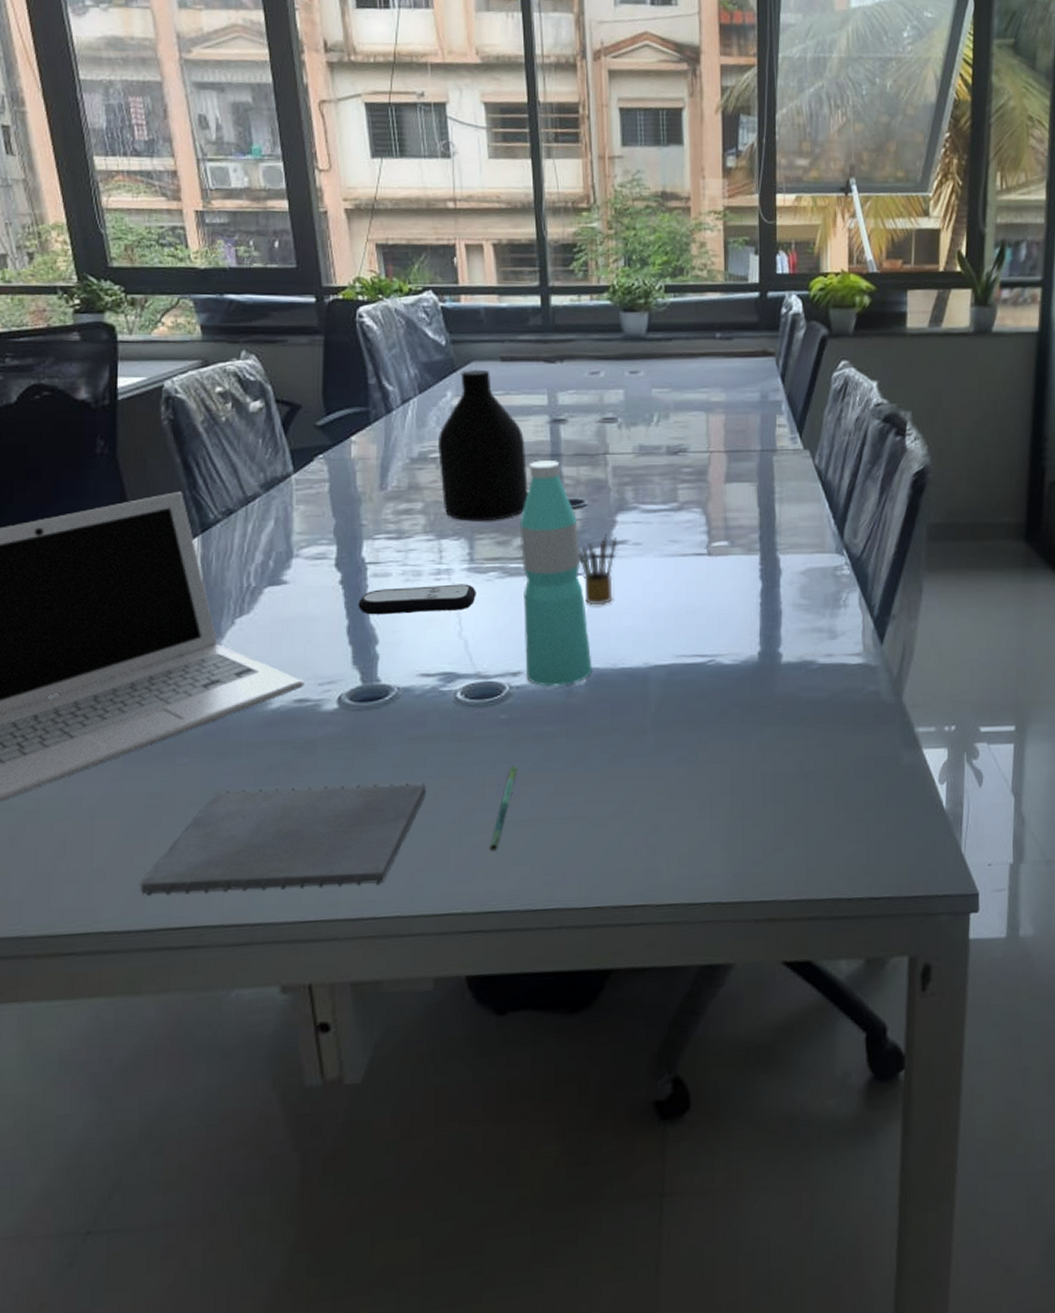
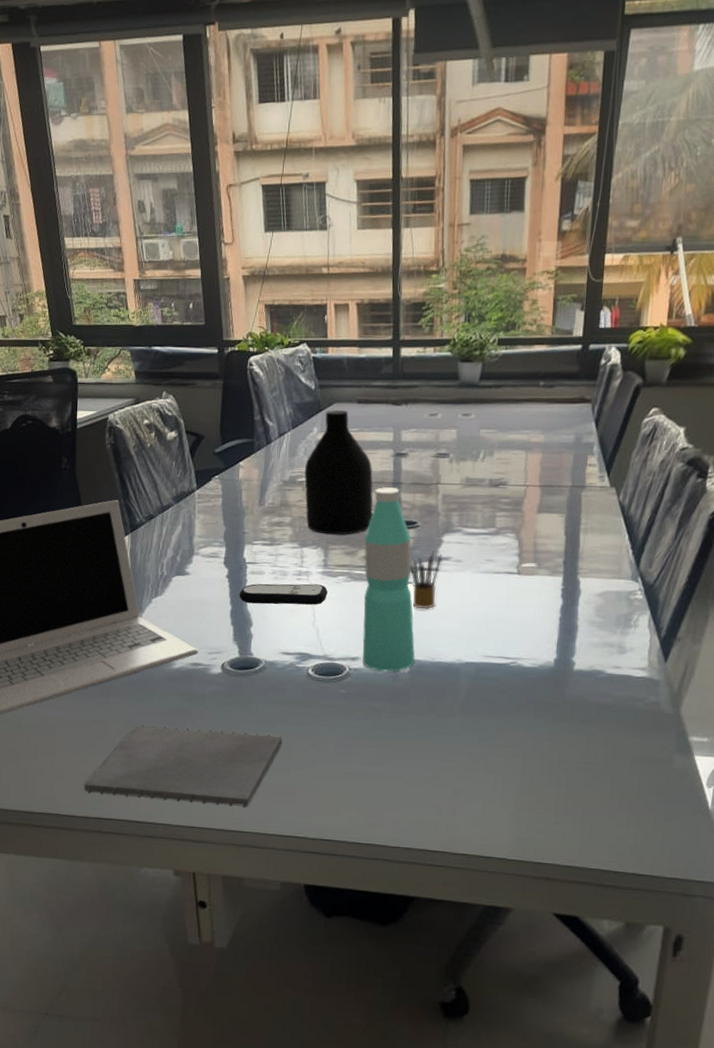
pen: present [489,766,517,852] -> none [327,730,351,795]

